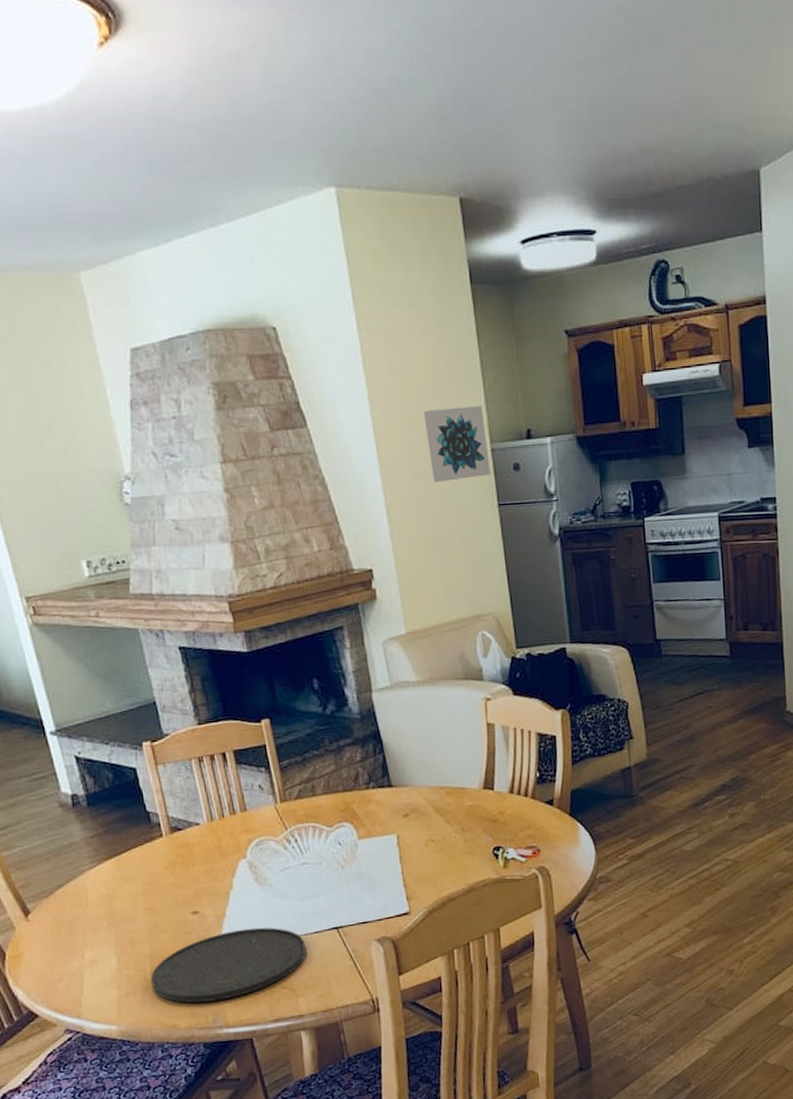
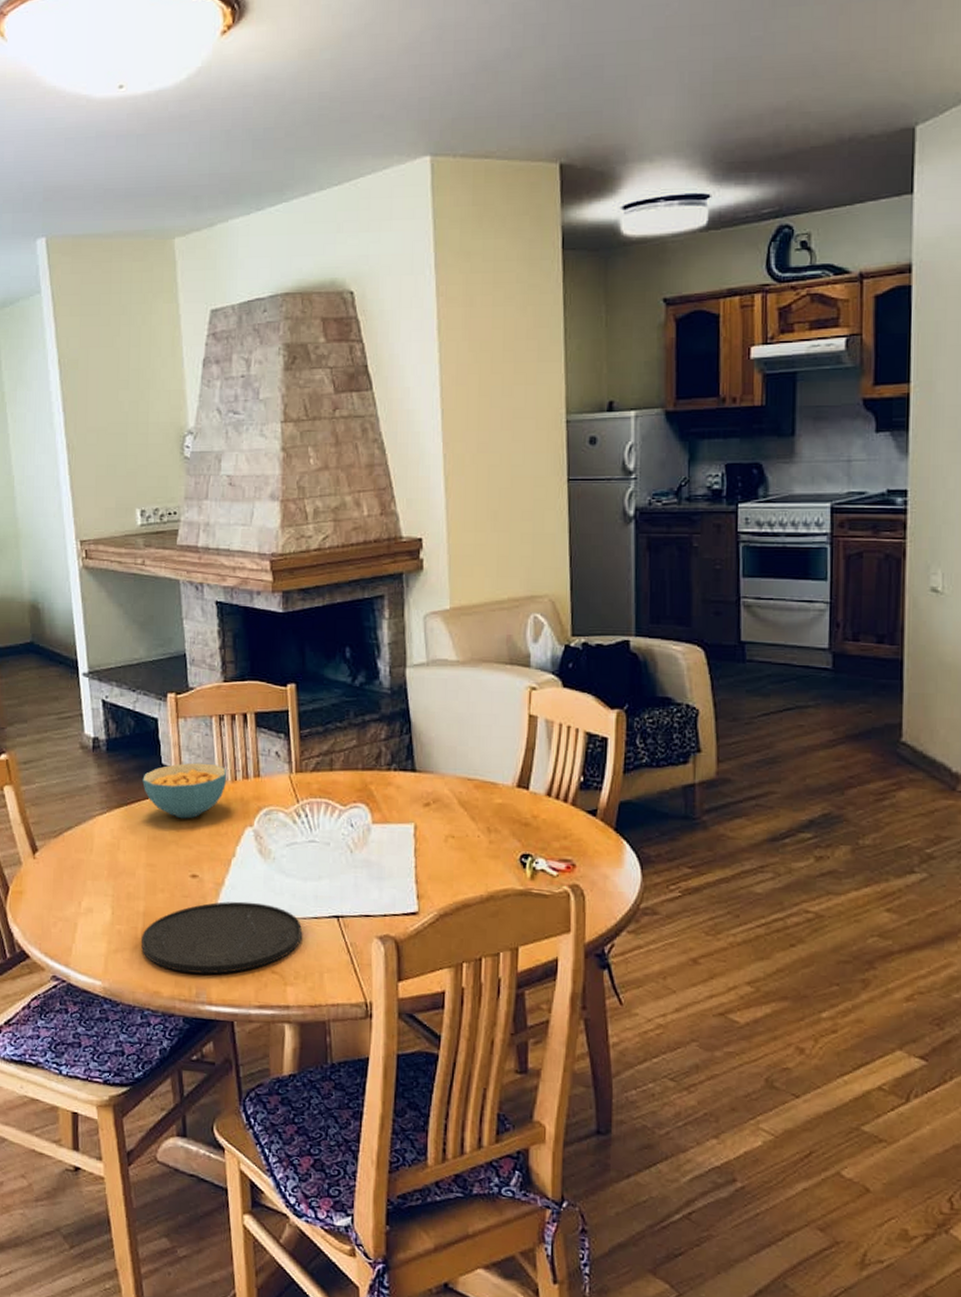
cereal bowl: none [129,804,214,861] -> present [142,762,226,819]
wall art: present [423,406,491,482] -> none [496,375,563,452]

